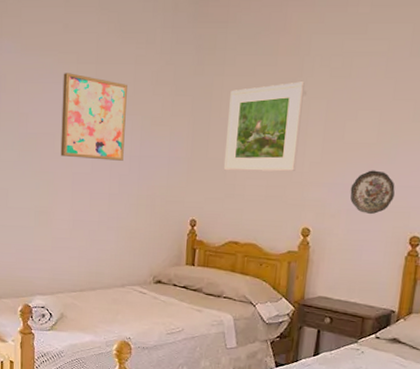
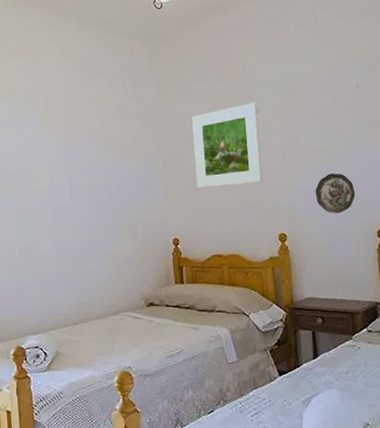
wall art: present [60,73,127,161] -> none [34,114,101,193]

